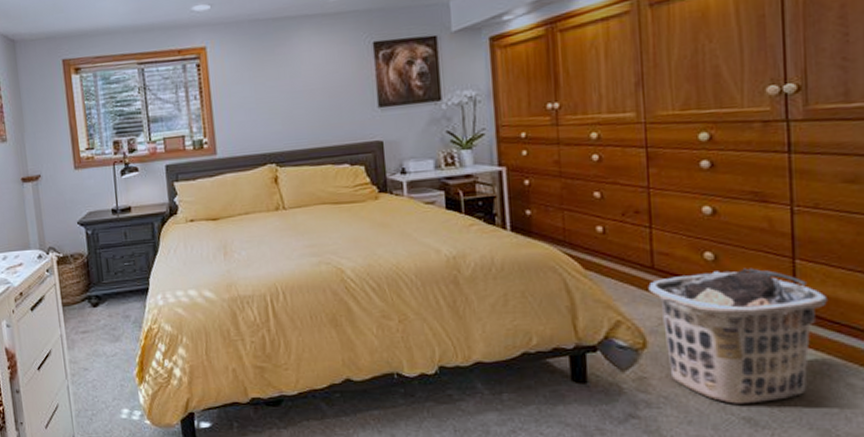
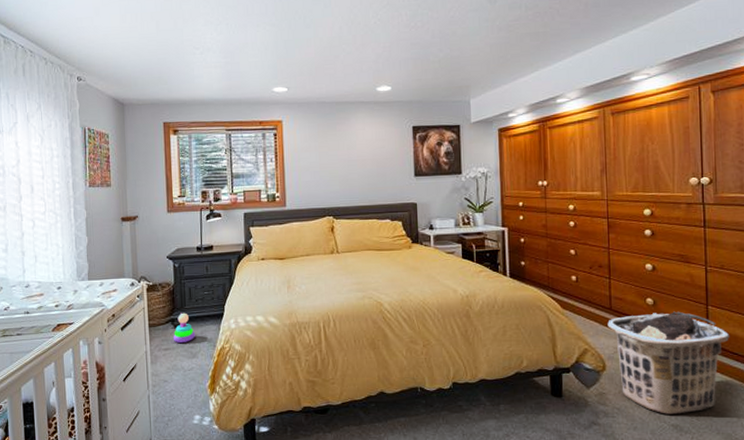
stacking toy: none [91,288,117,324] -> present [173,312,195,343]

